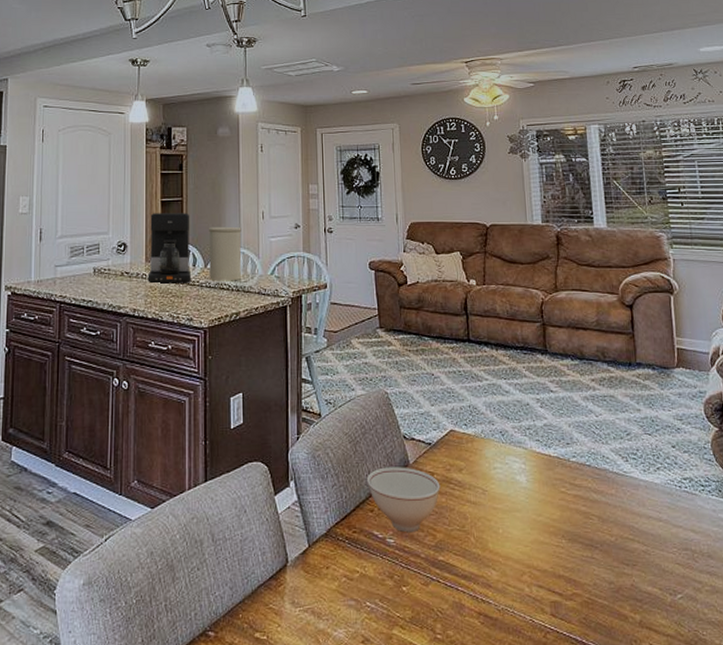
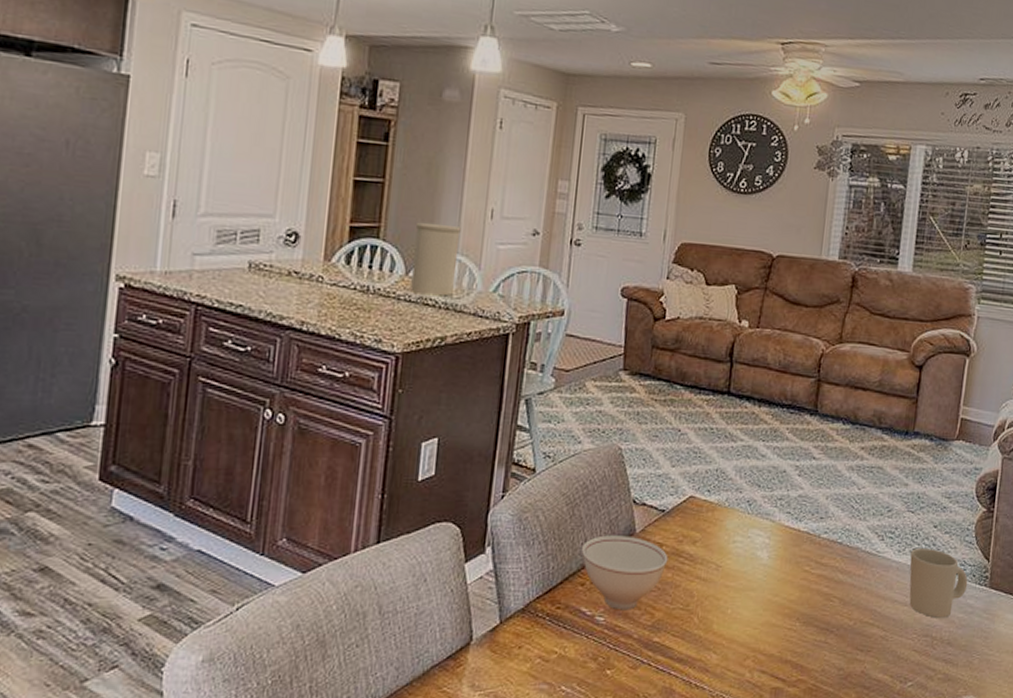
coffee maker: present [147,213,191,284] -> none [324,195,393,294]
mug: none [655,466,716,532] -> present [909,547,968,618]

